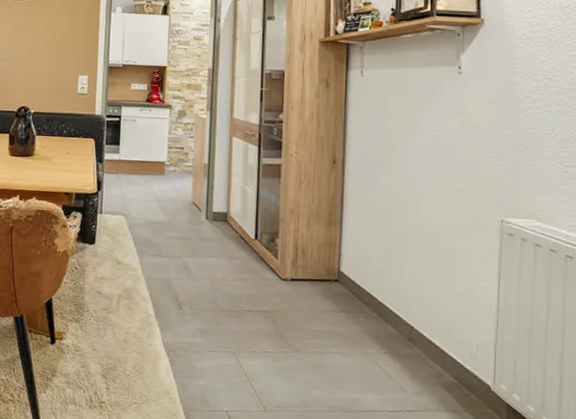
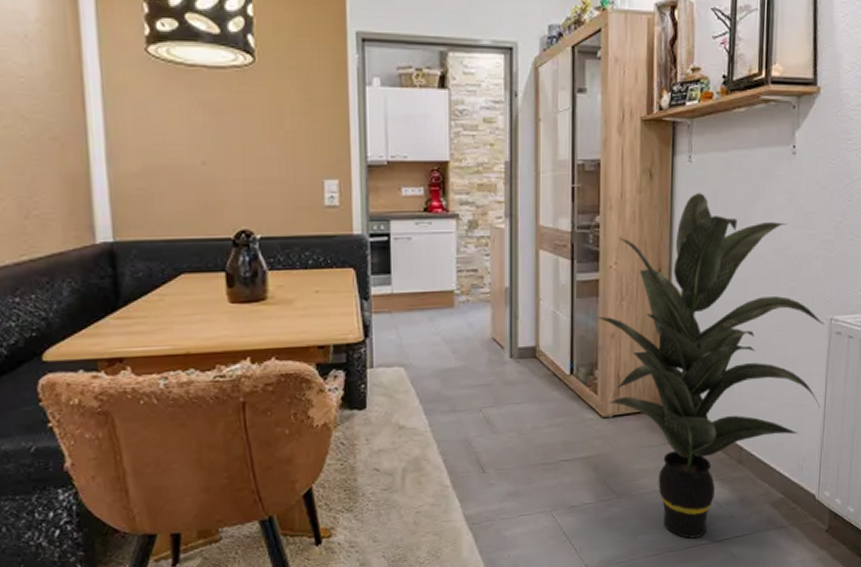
indoor plant: none [280,101,495,404] -> present [598,193,824,539]

